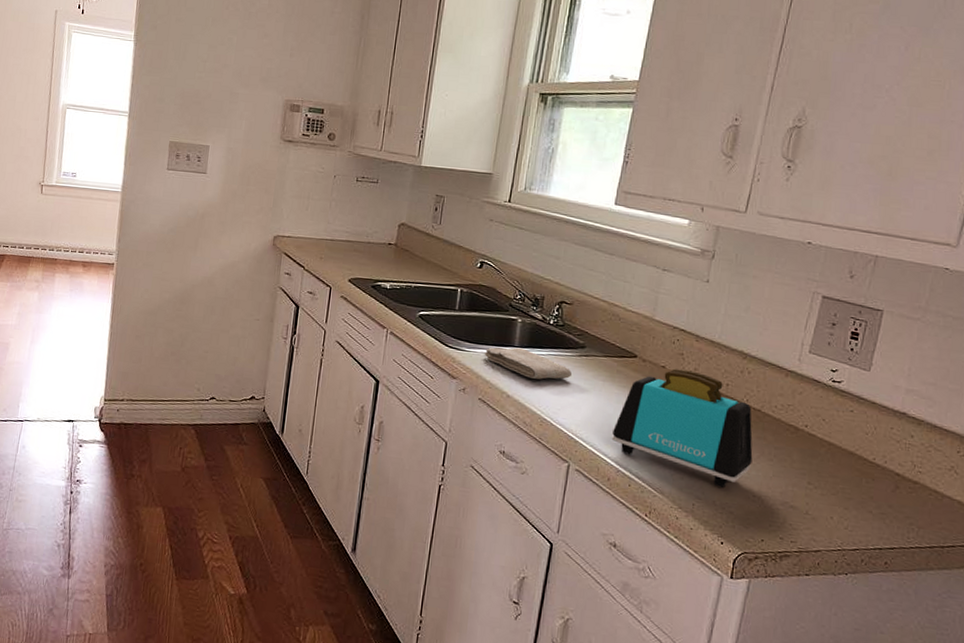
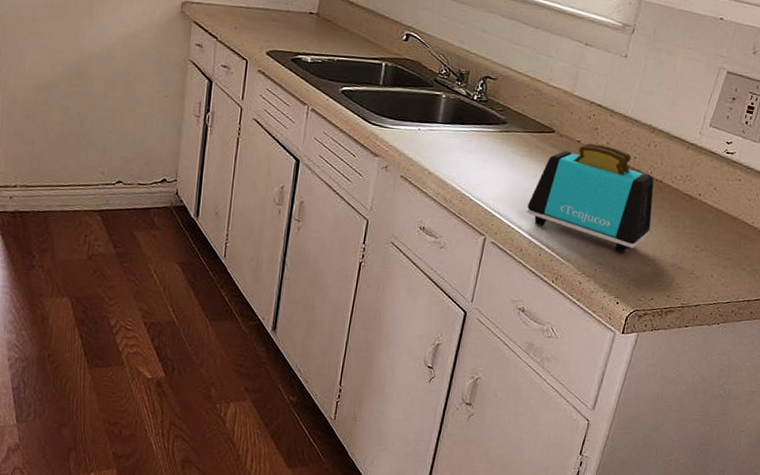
washcloth: present [484,346,572,380] -> none [407,123,492,156]

